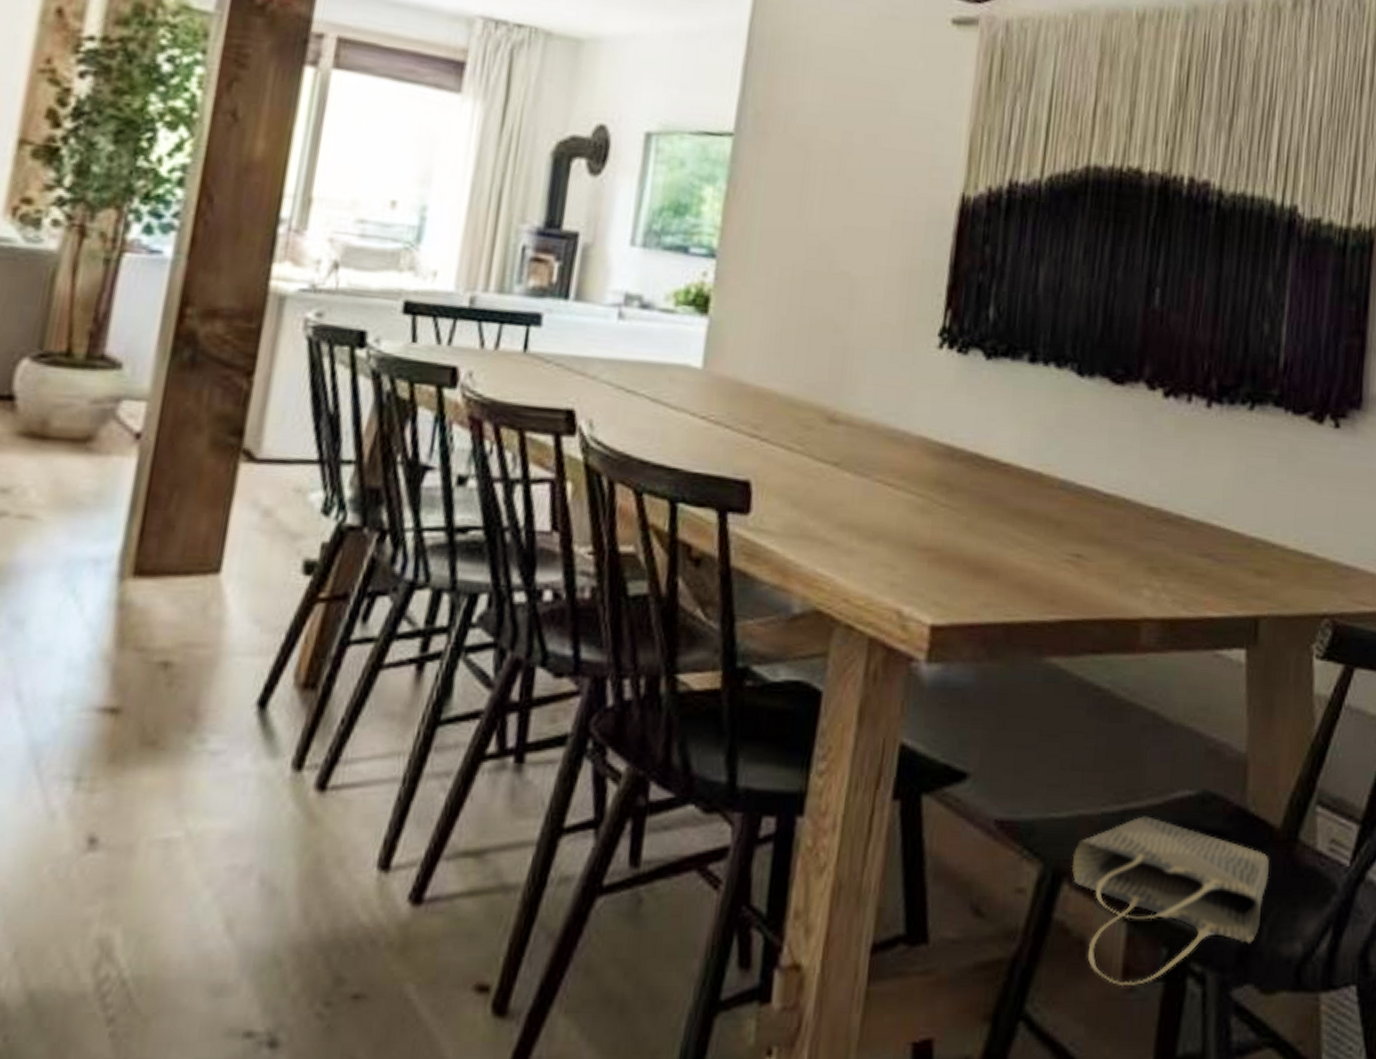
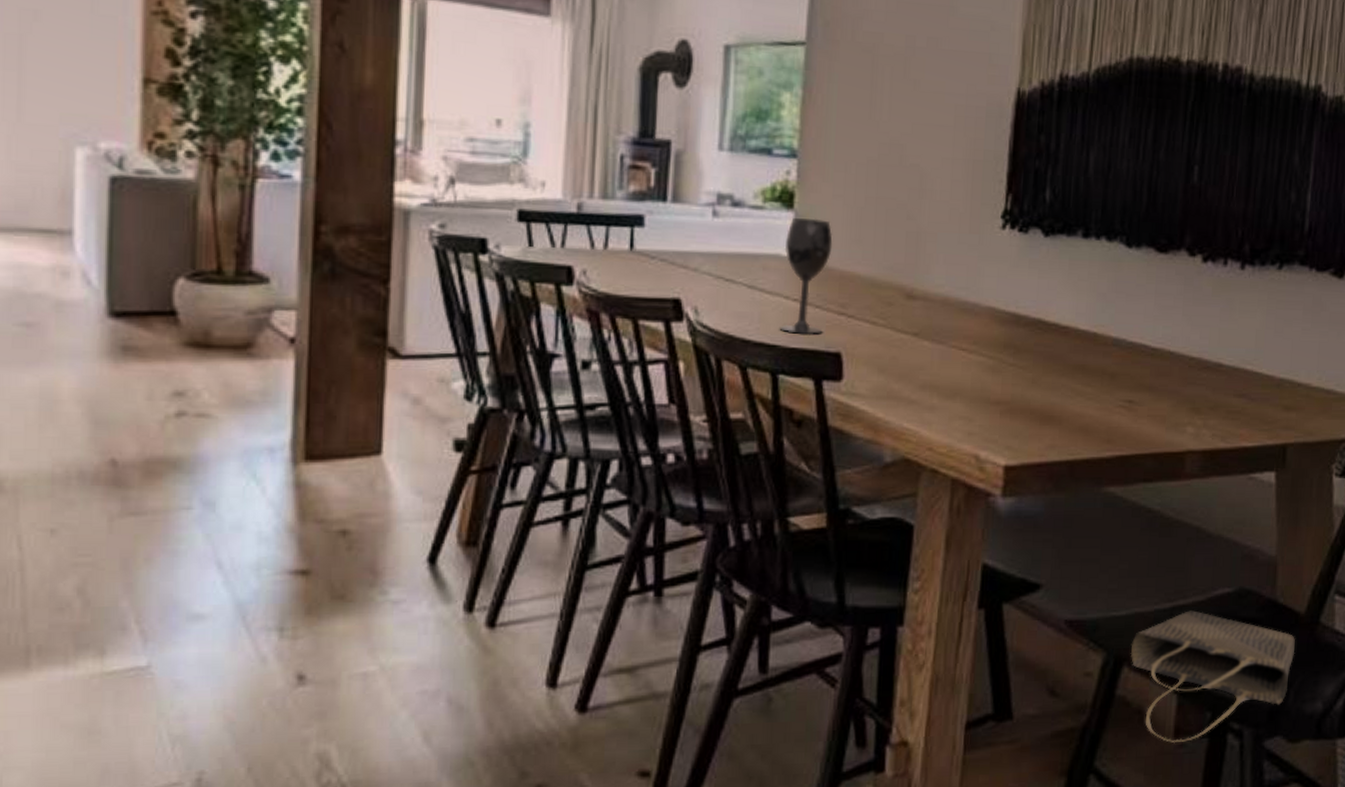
wine glass: none [684,325,749,460] -> present [780,218,833,336]

